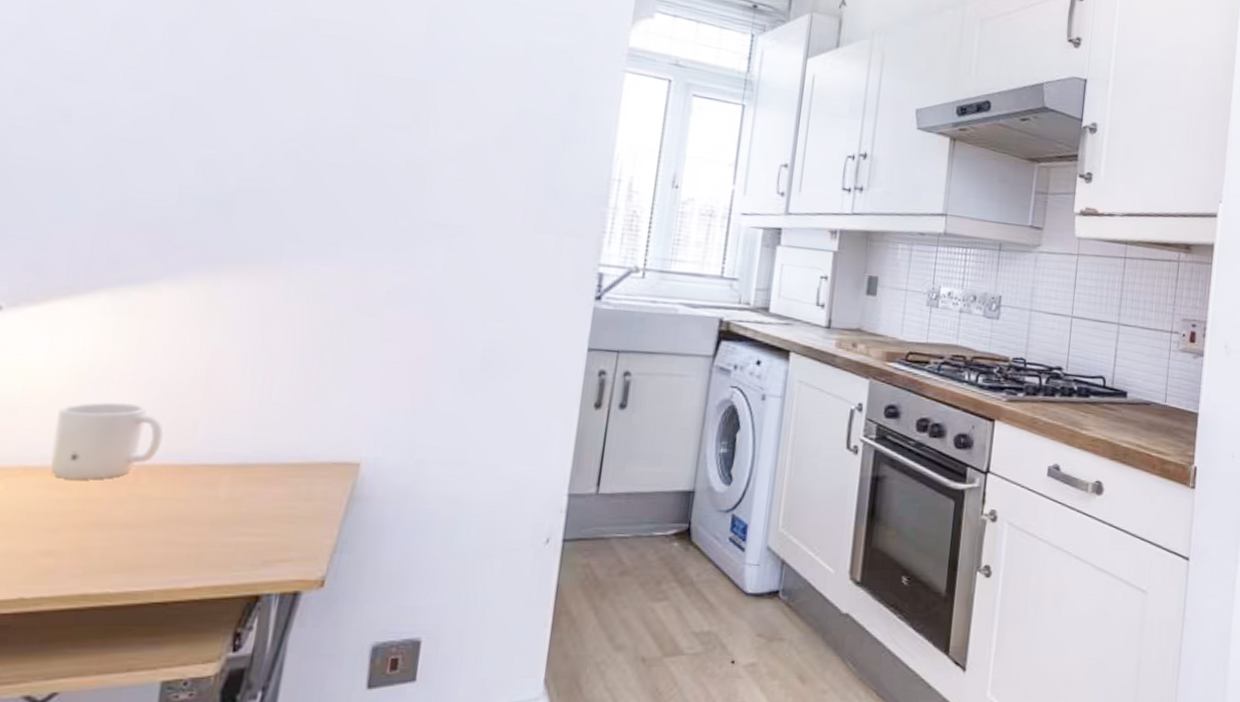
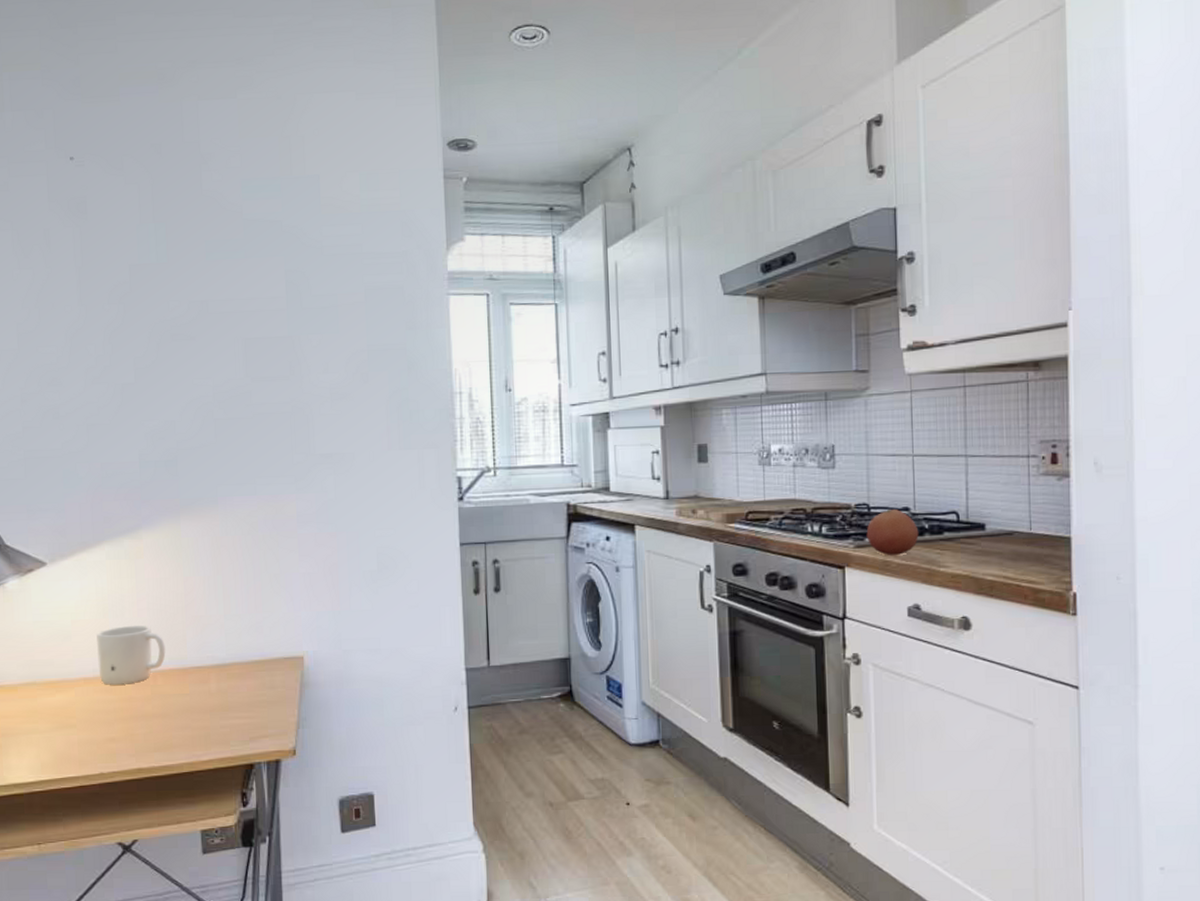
fruit: none [1019,367,1068,414] -> present [866,509,919,556]

